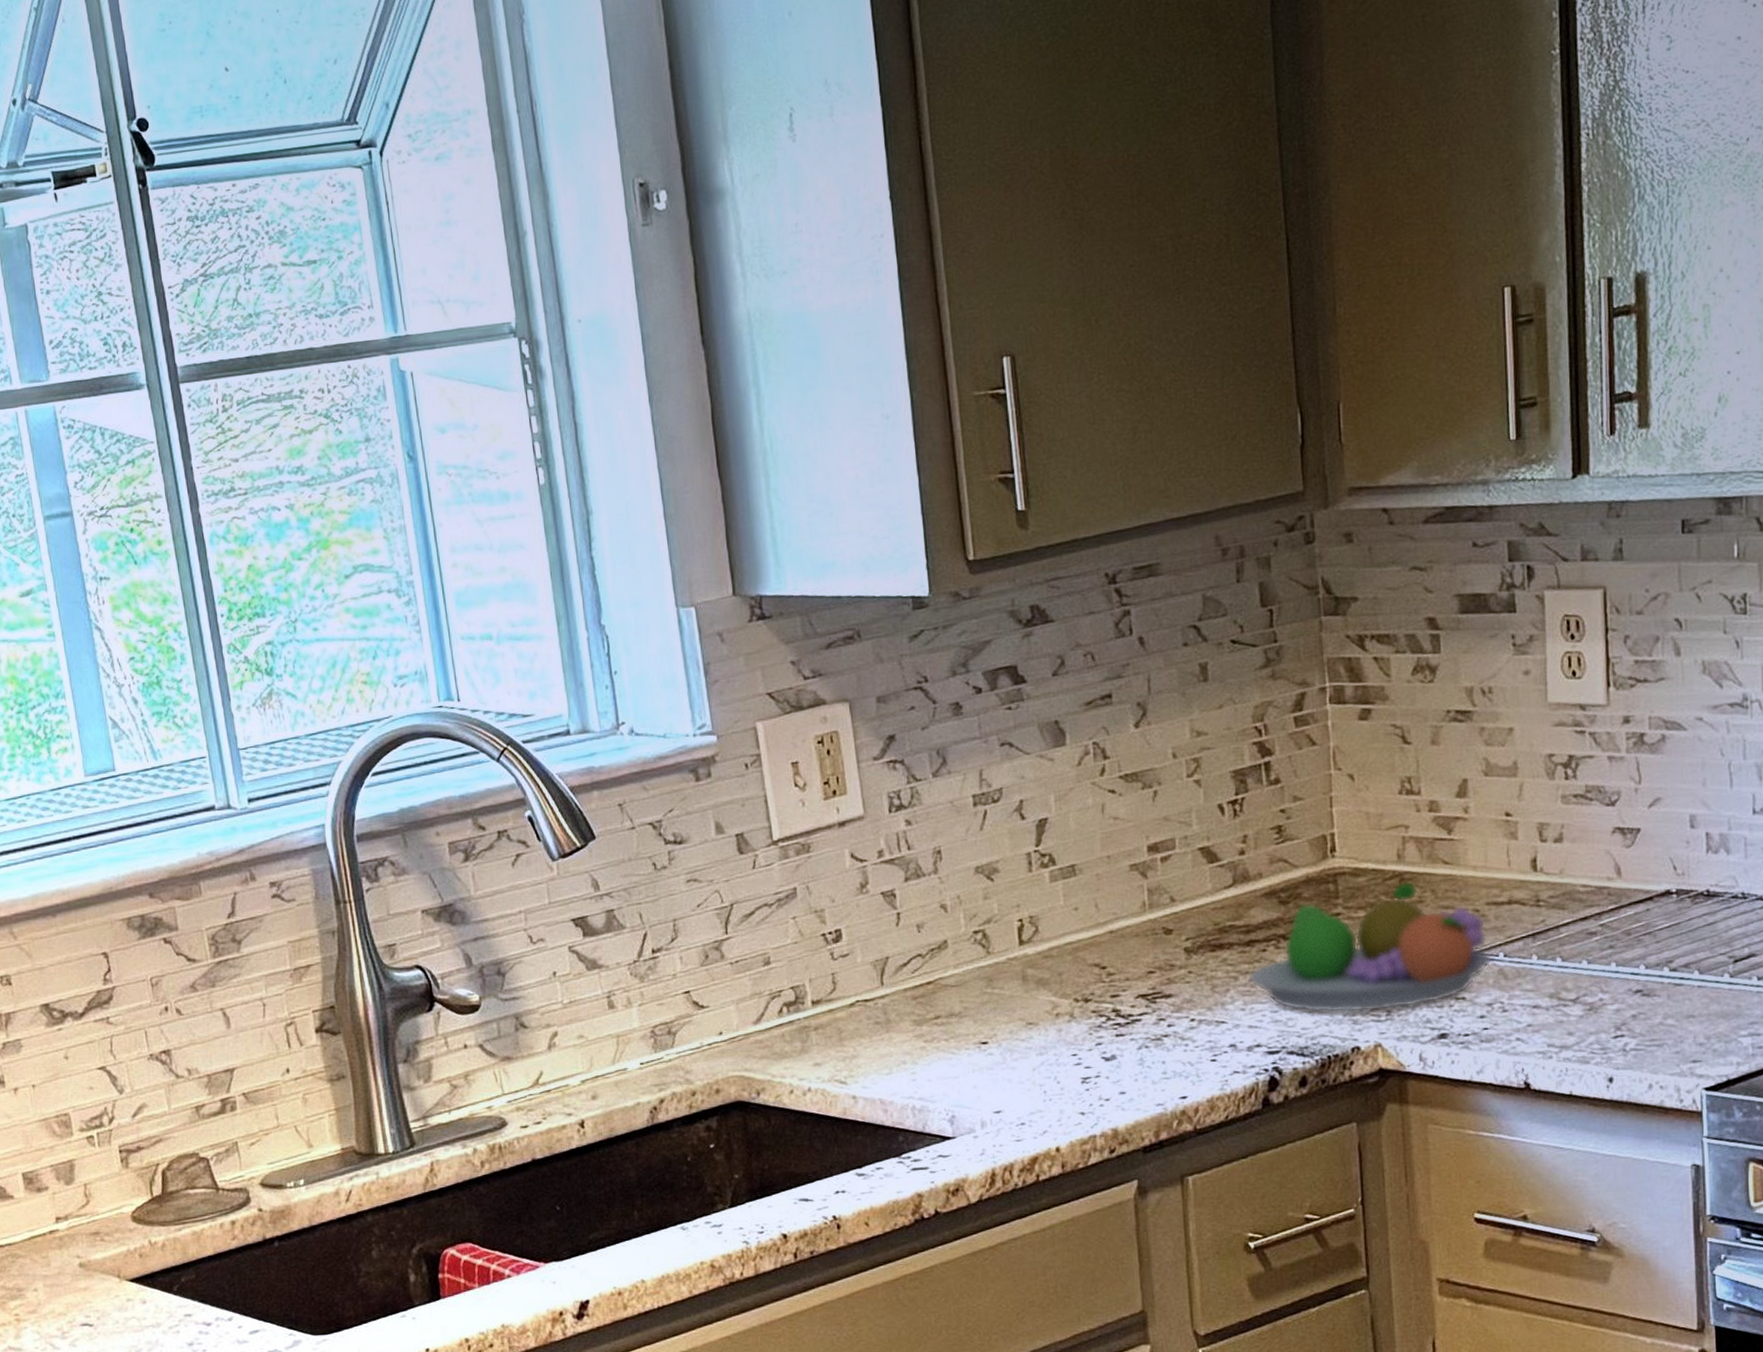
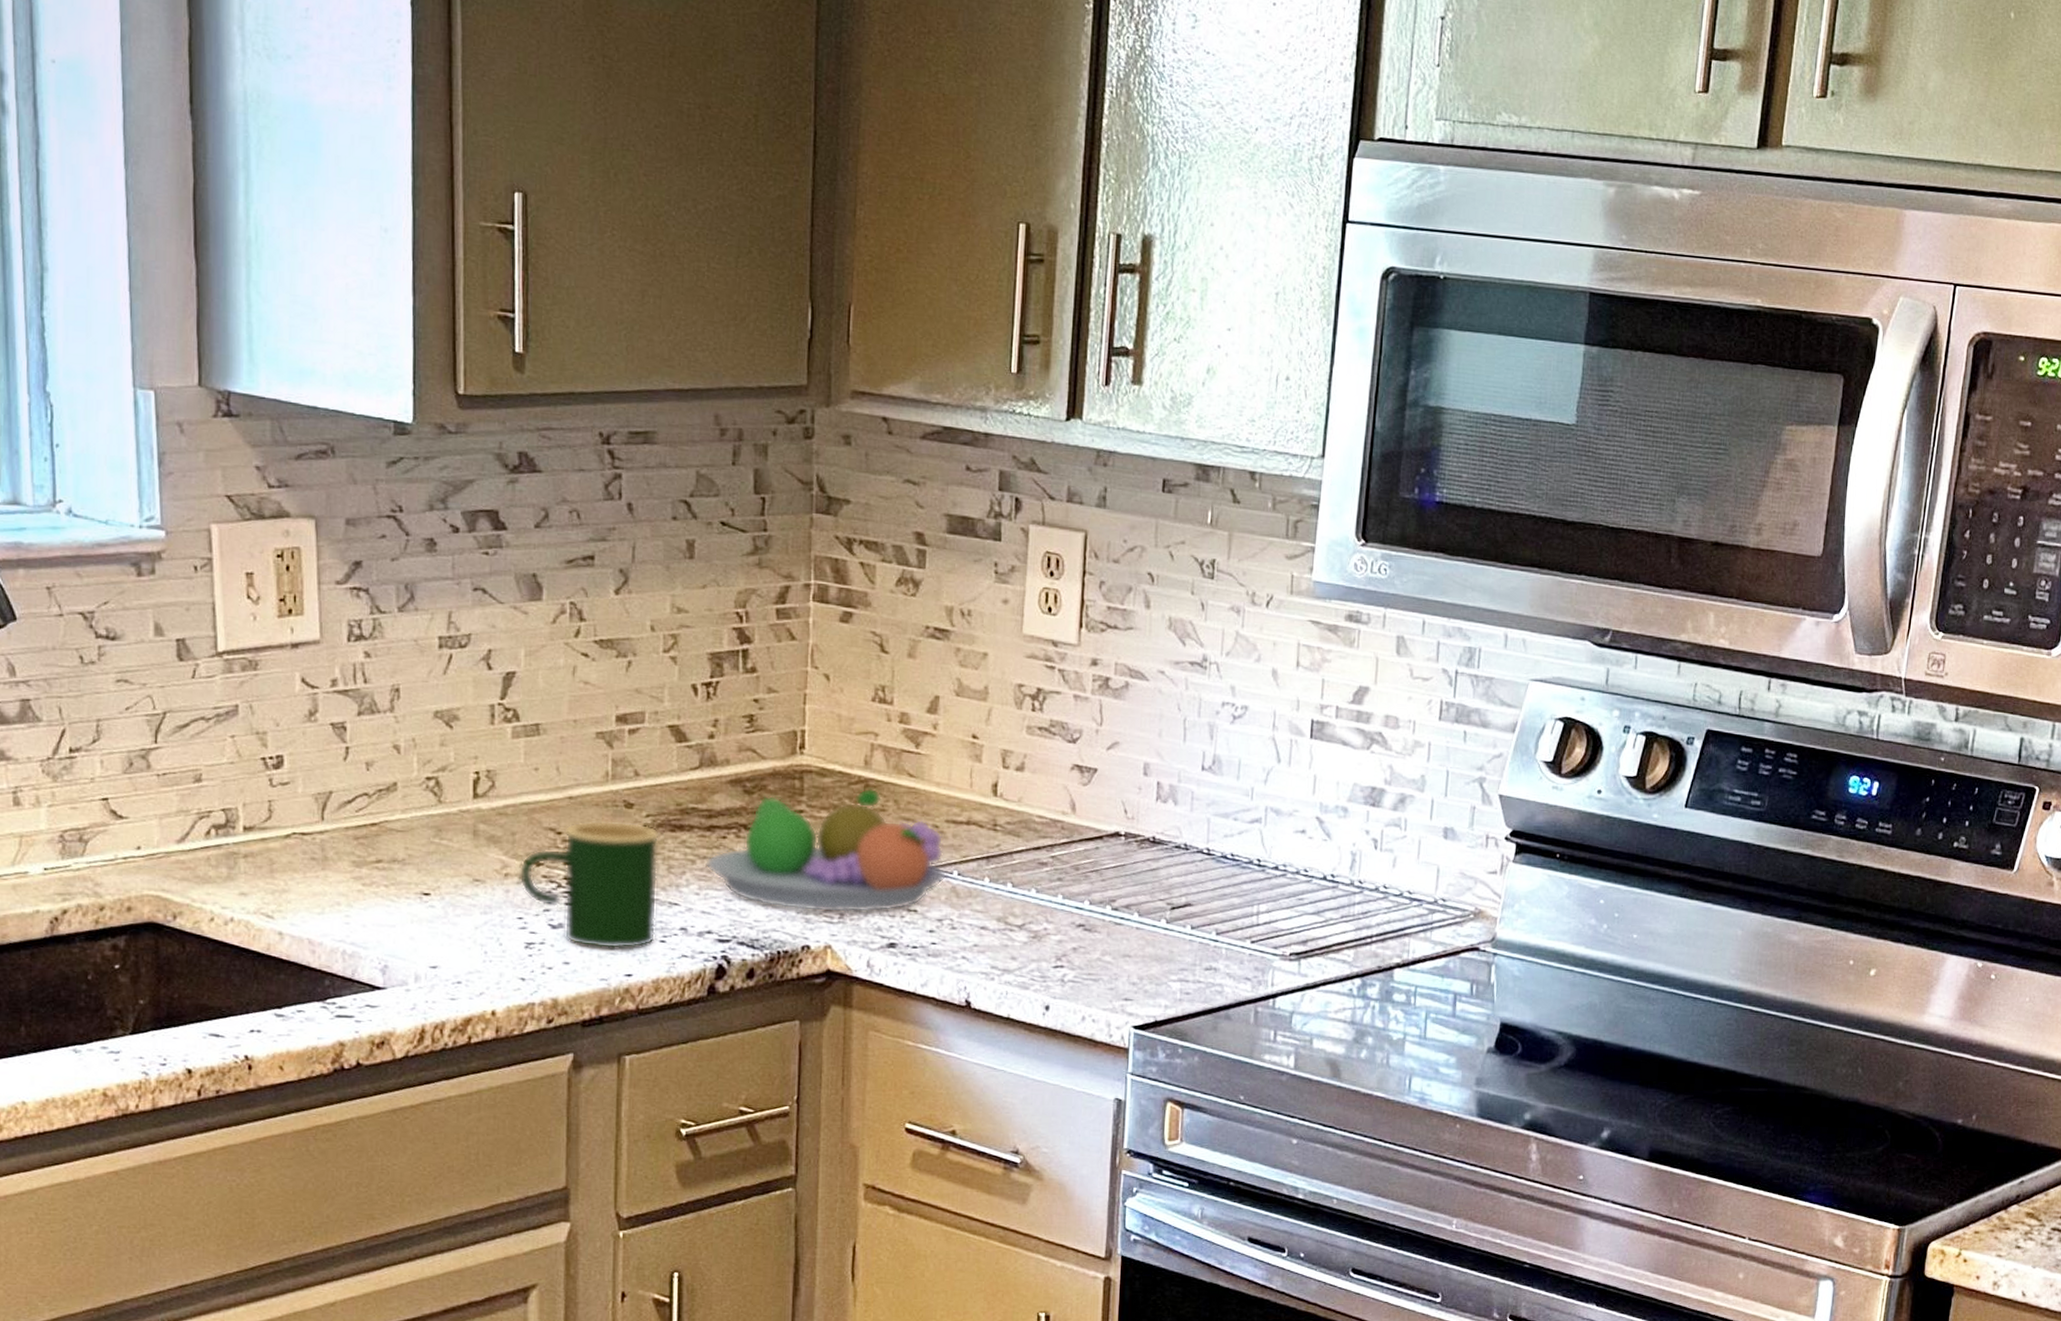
mug: none [1069,947,1207,1075] -> present [519,820,661,949]

